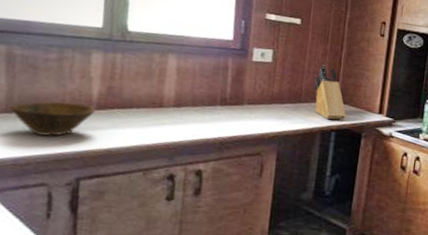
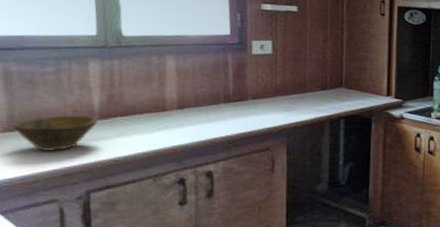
knife block: present [314,65,346,120] -> none [318,51,354,107]

